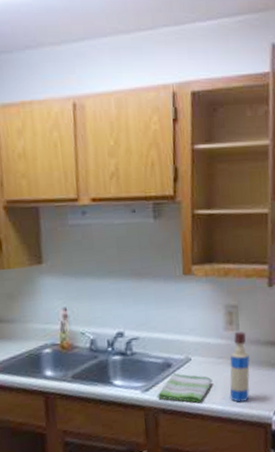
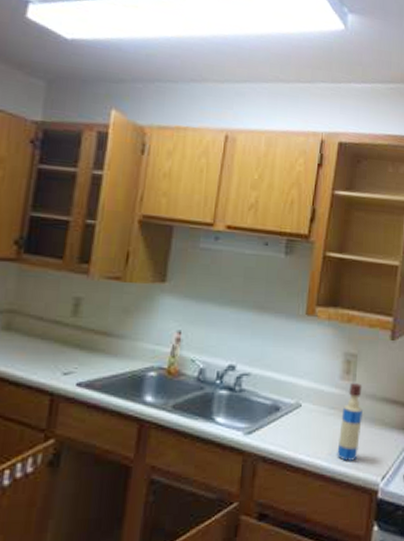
dish towel: present [157,373,212,403] -> none [259,418,321,456]

